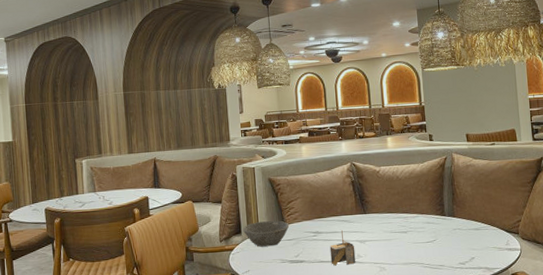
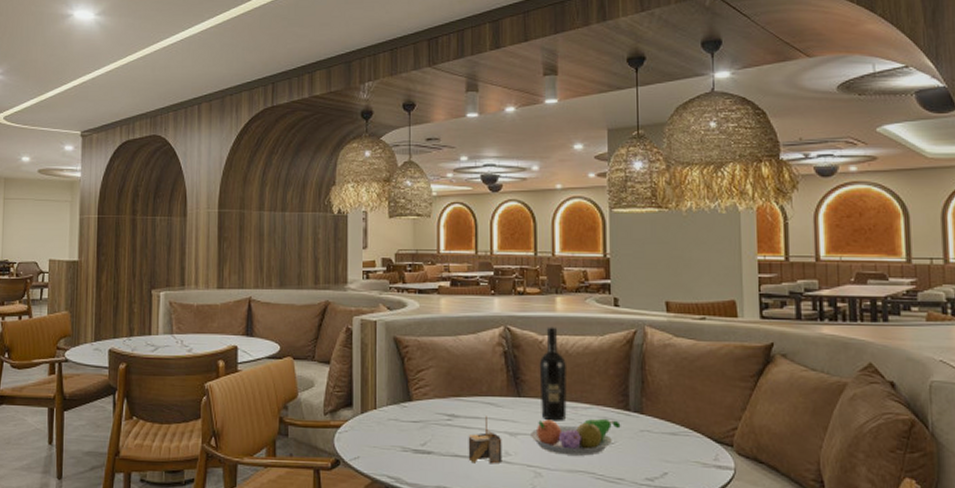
bowl: present [243,220,290,247] -> none [355,393,417,428]
fruit bowl: none [375,223,440,253] -> present [531,418,621,456]
wine bottle: none [378,160,401,229] -> present [539,327,567,421]

